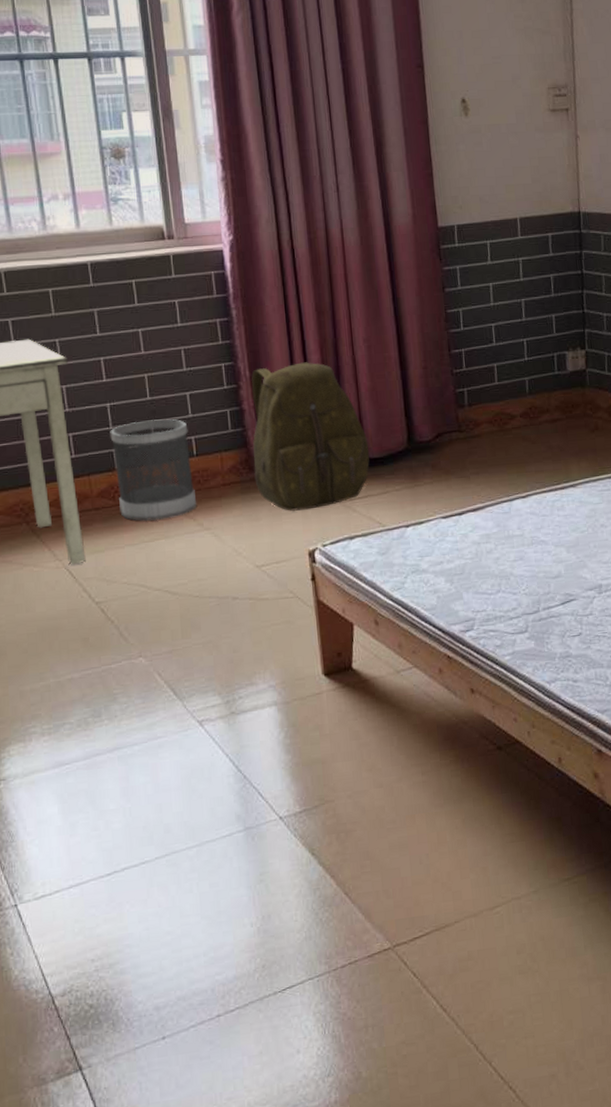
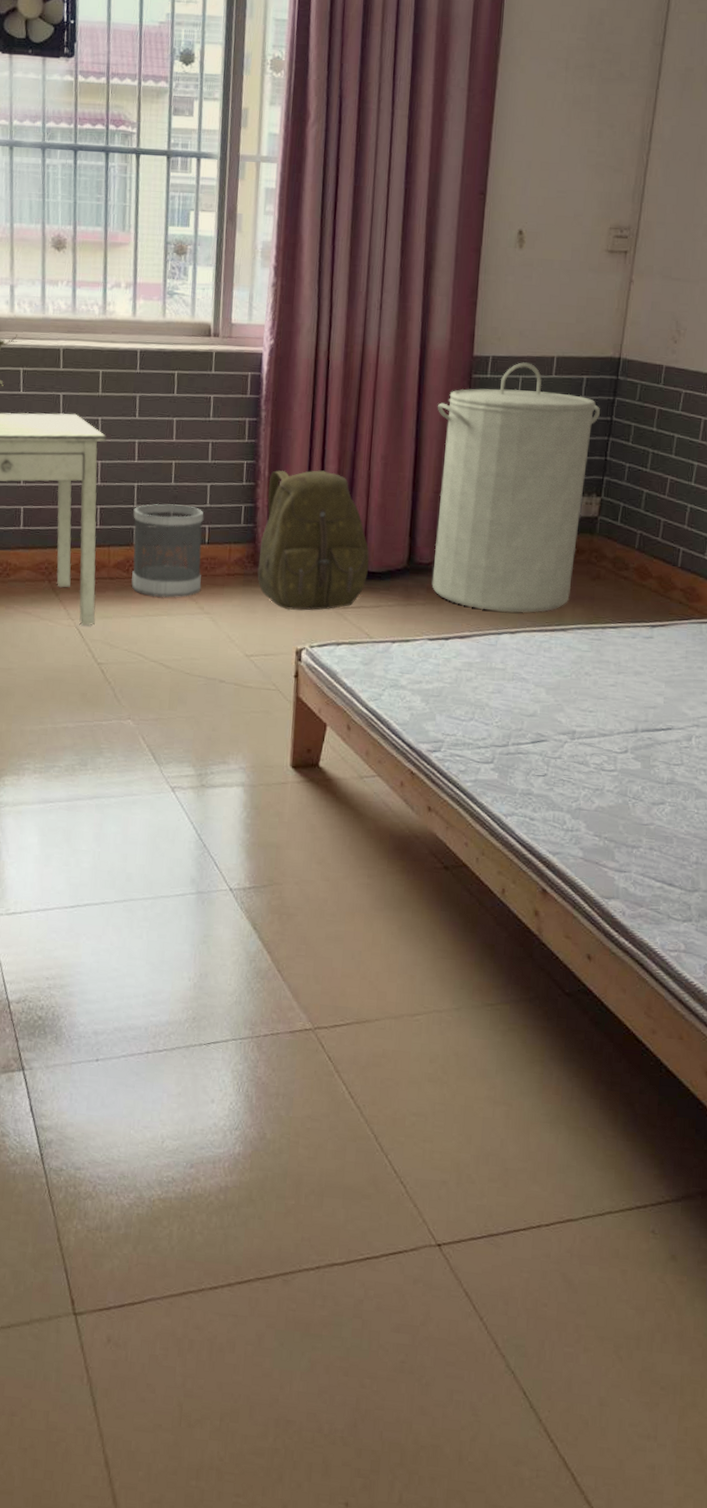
laundry hamper: none [411,227,573,478] -> present [432,362,600,613]

